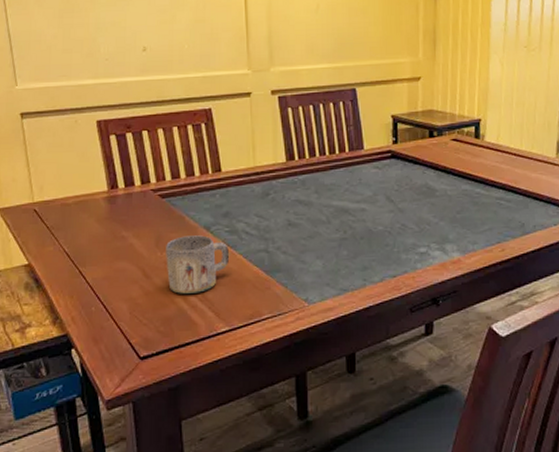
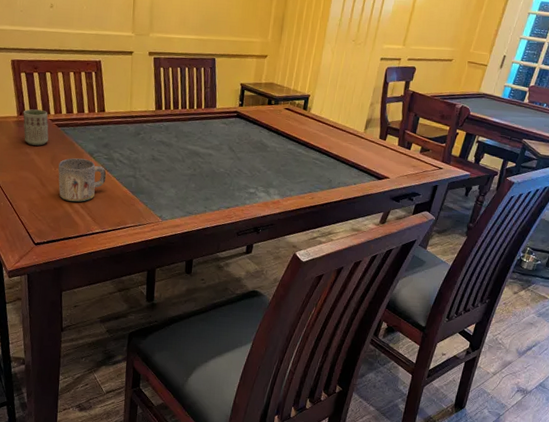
cup: none [115,179,150,226] -> present [23,109,49,146]

